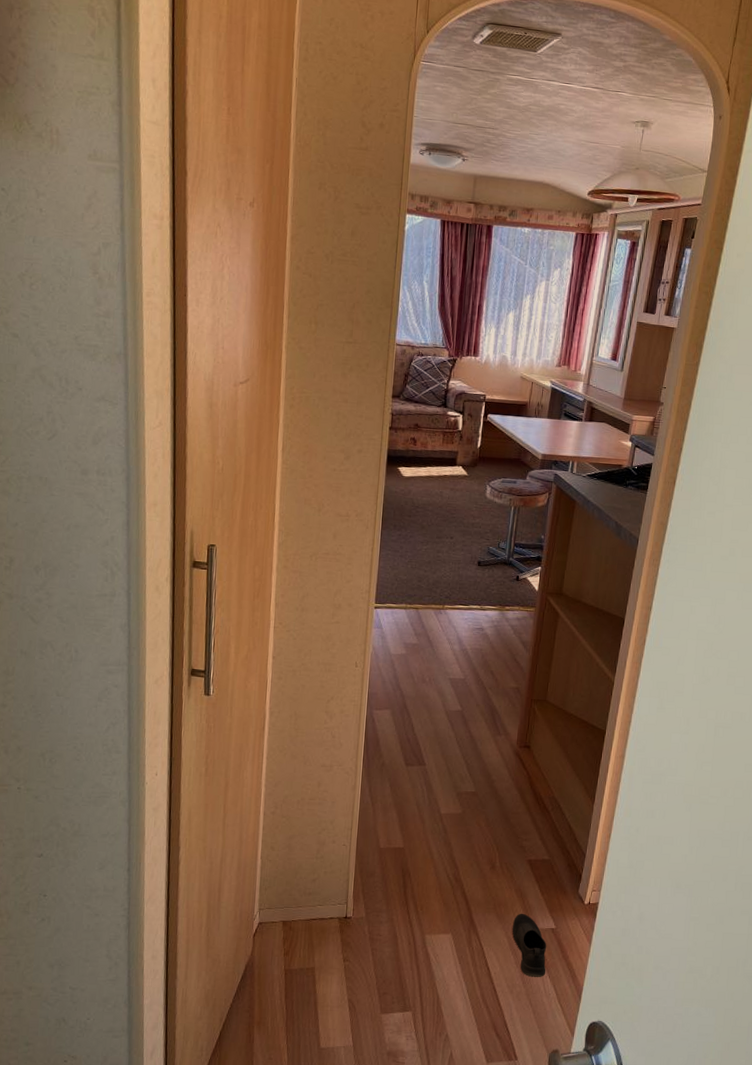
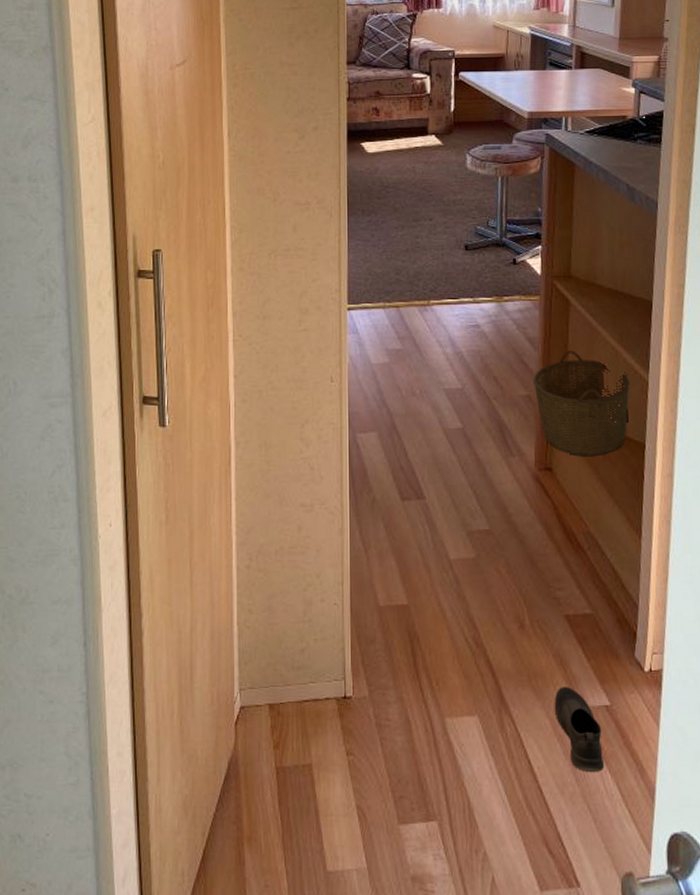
basket: none [522,653,600,739] -> present [532,350,630,457]

